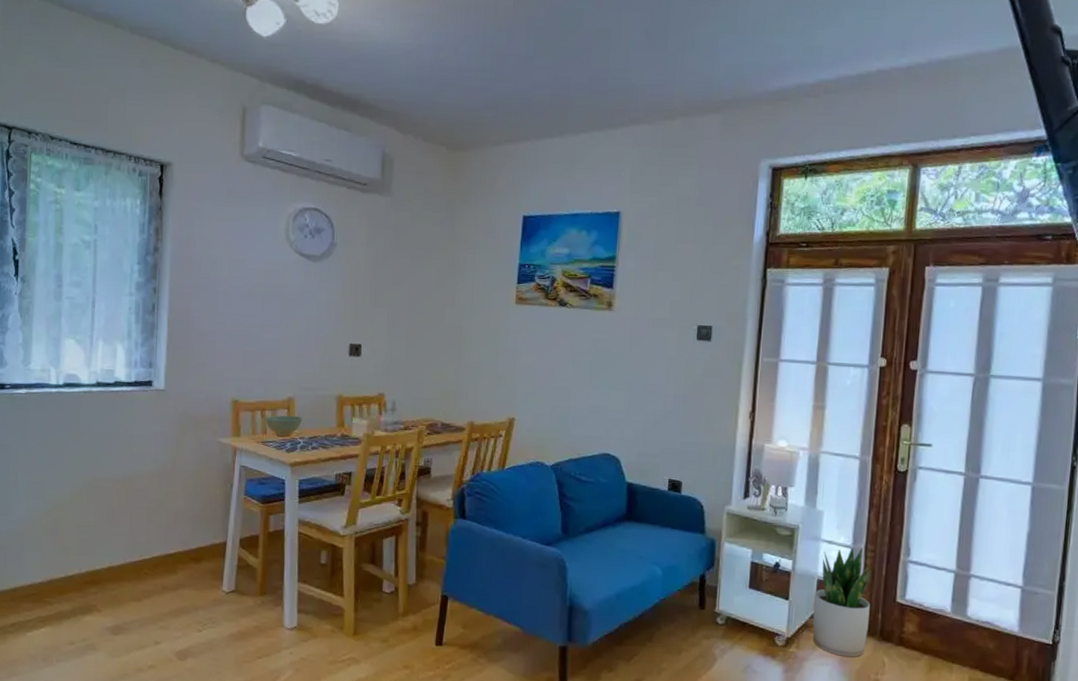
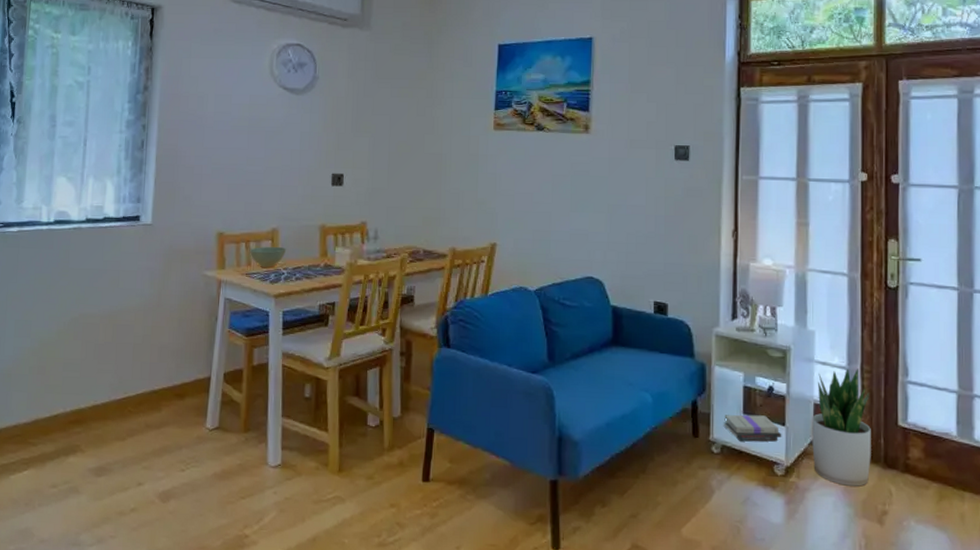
books: none [730,588,785,615] -> present [724,414,782,442]

